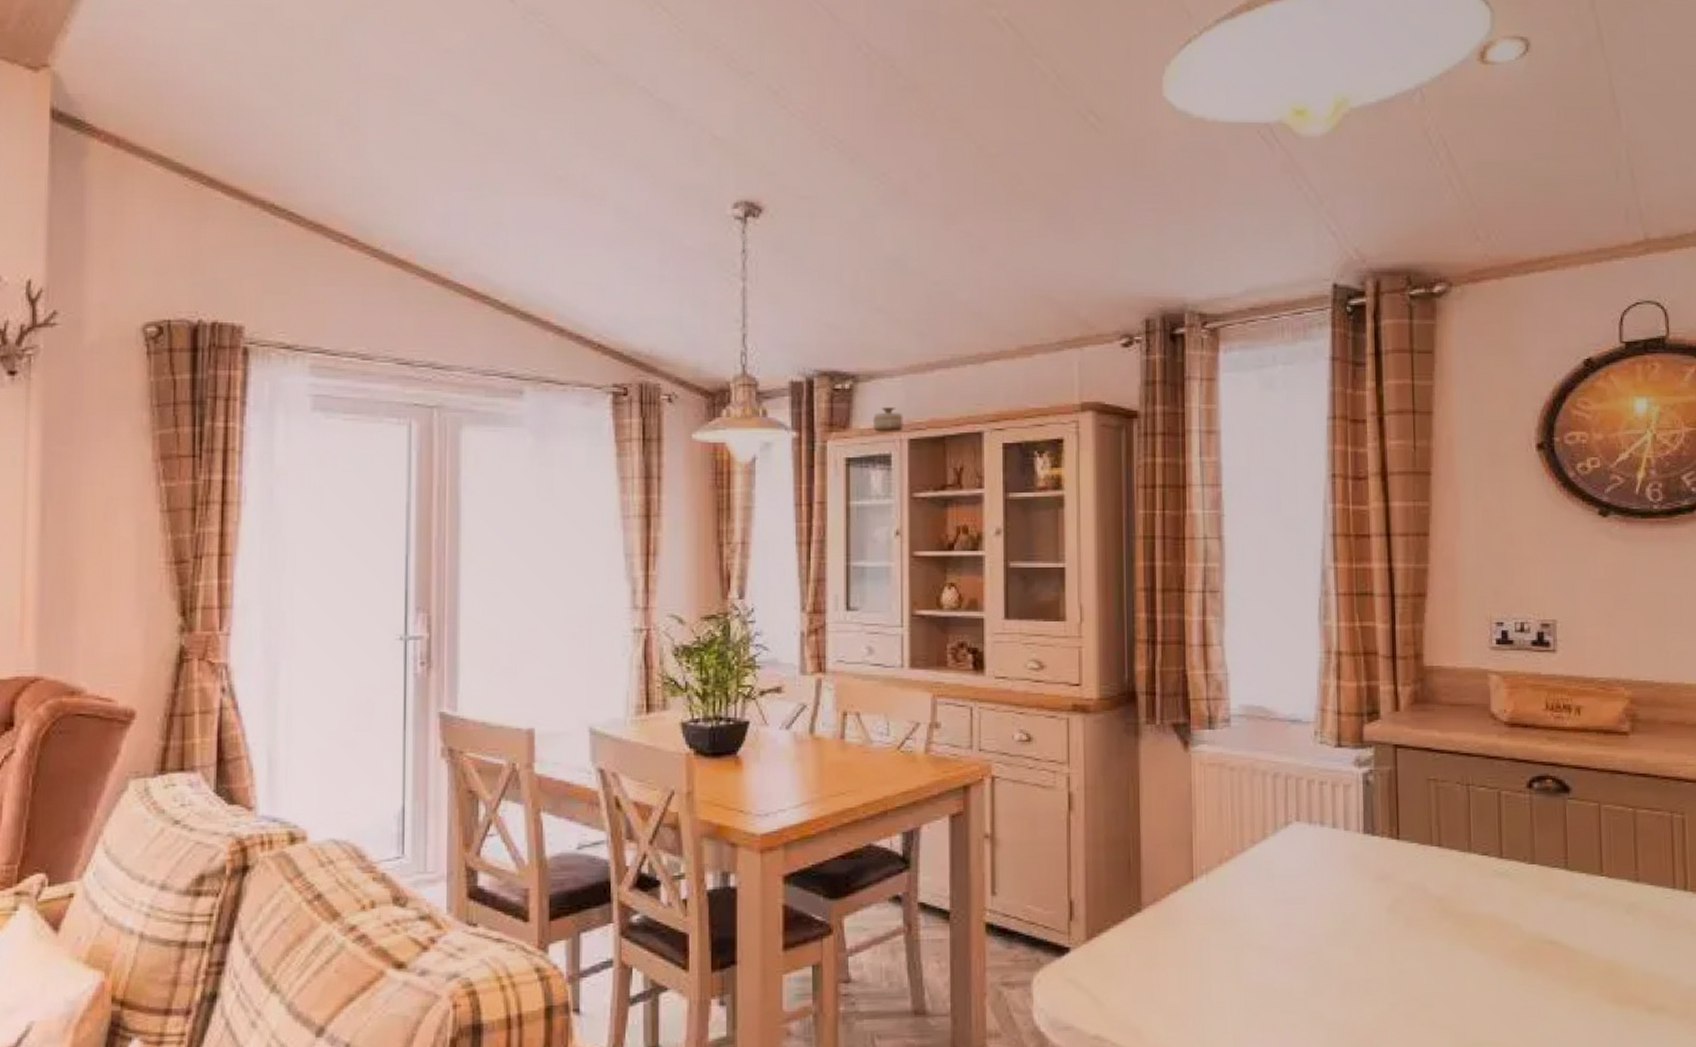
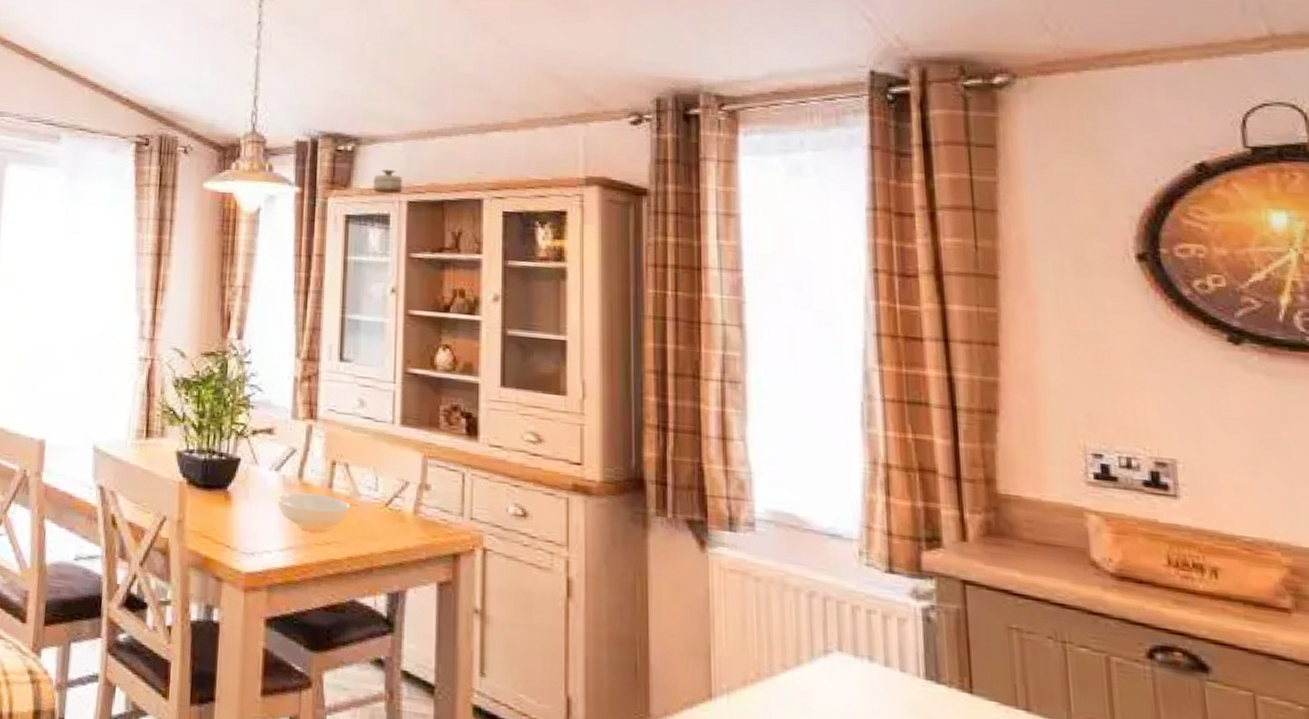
bowl: none [788,747,863,784] -> present [276,492,351,532]

